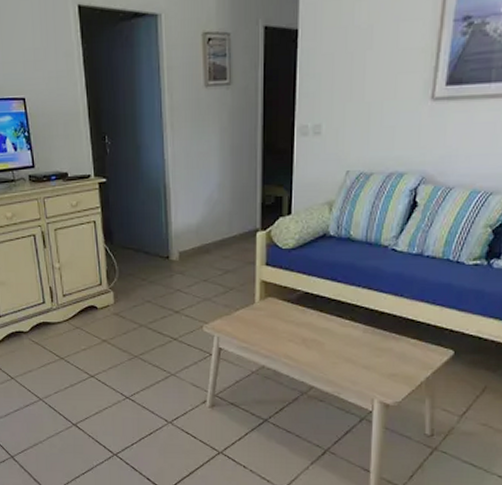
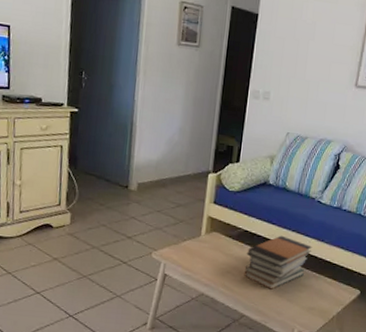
book stack: none [308,294,389,357] -> present [244,235,313,290]

